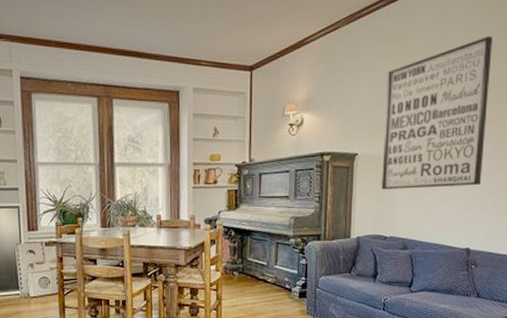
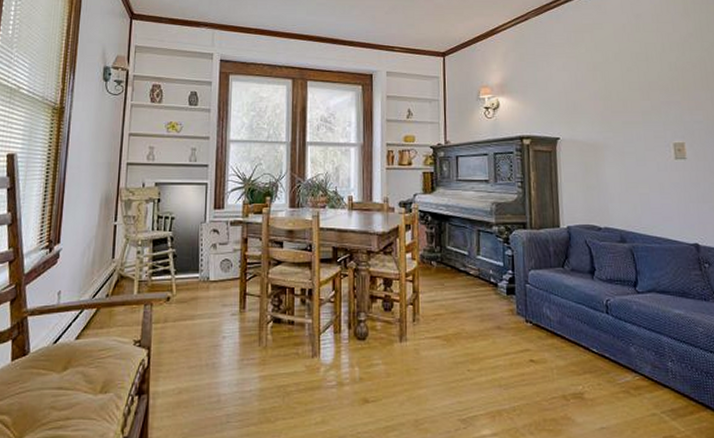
wall art: present [382,36,493,190] -> none [582,27,700,176]

